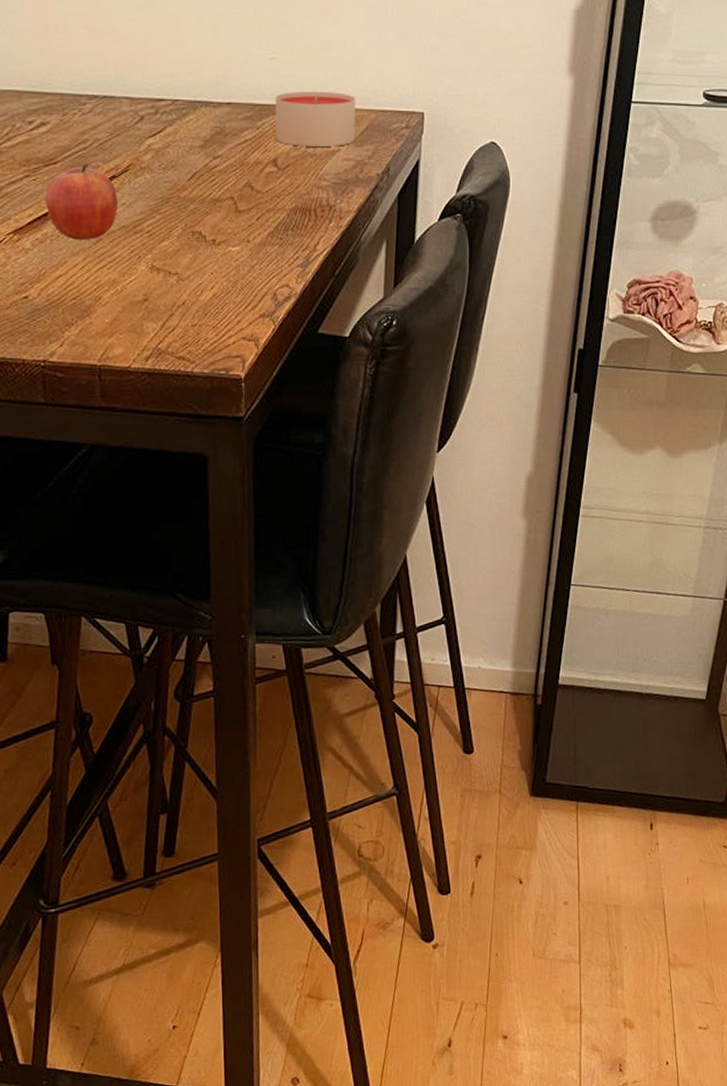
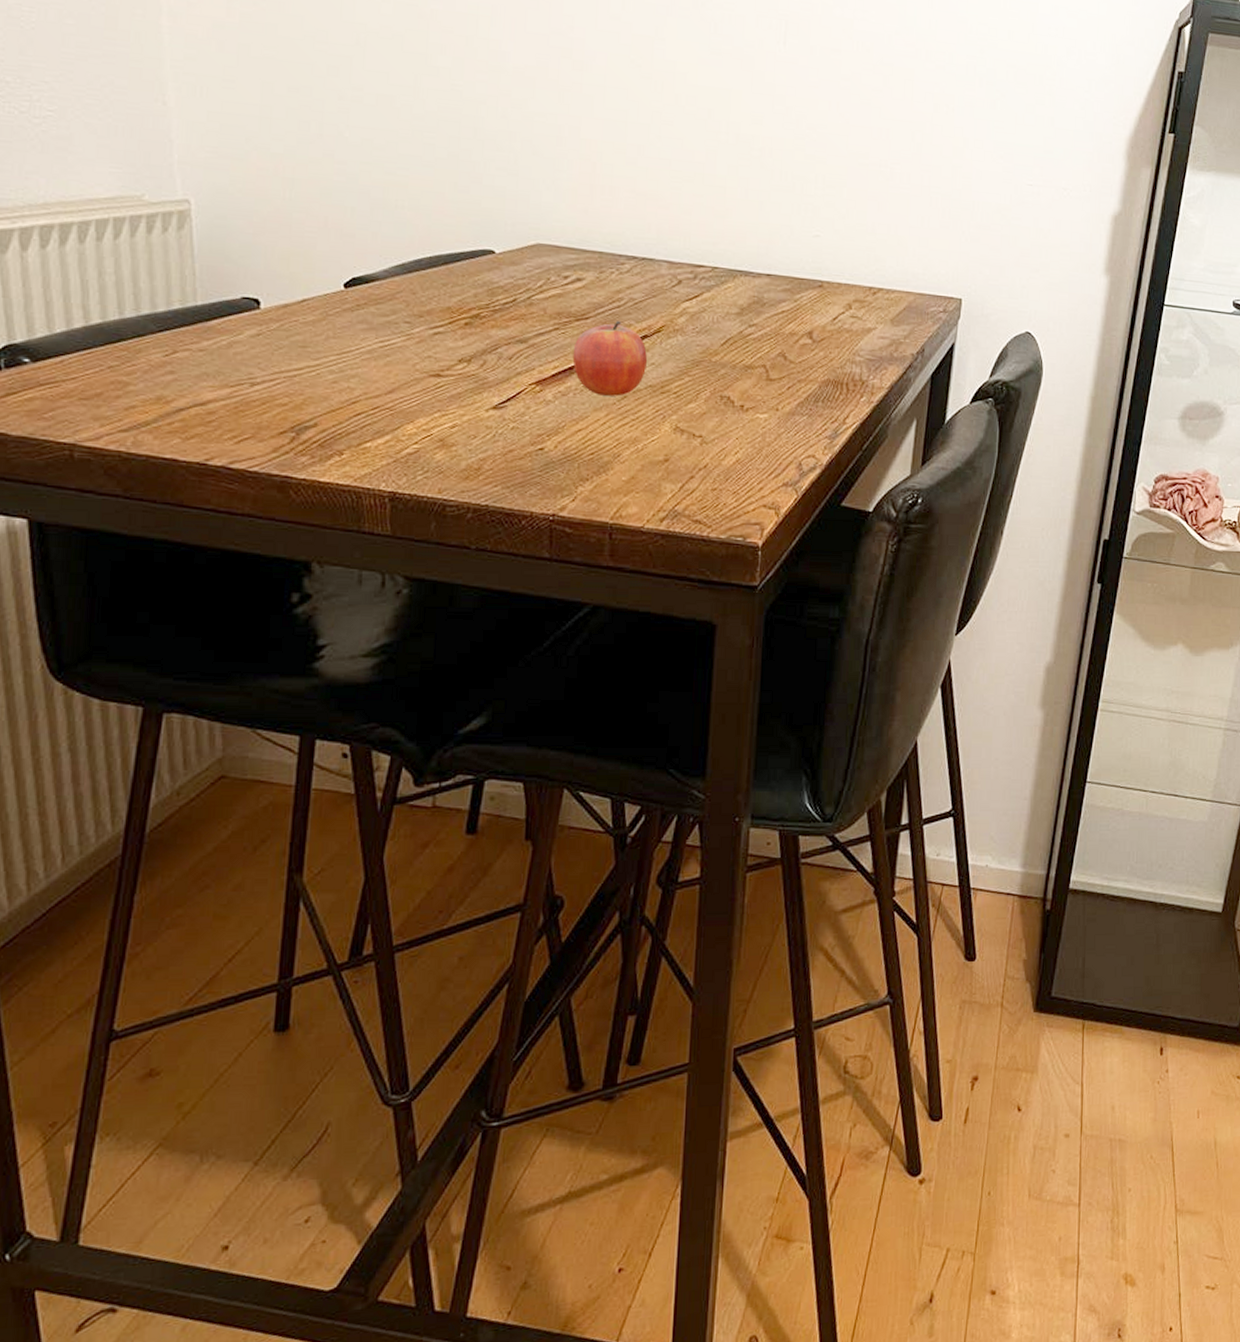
candle: present [275,91,356,147] -> none [813,269,896,324]

